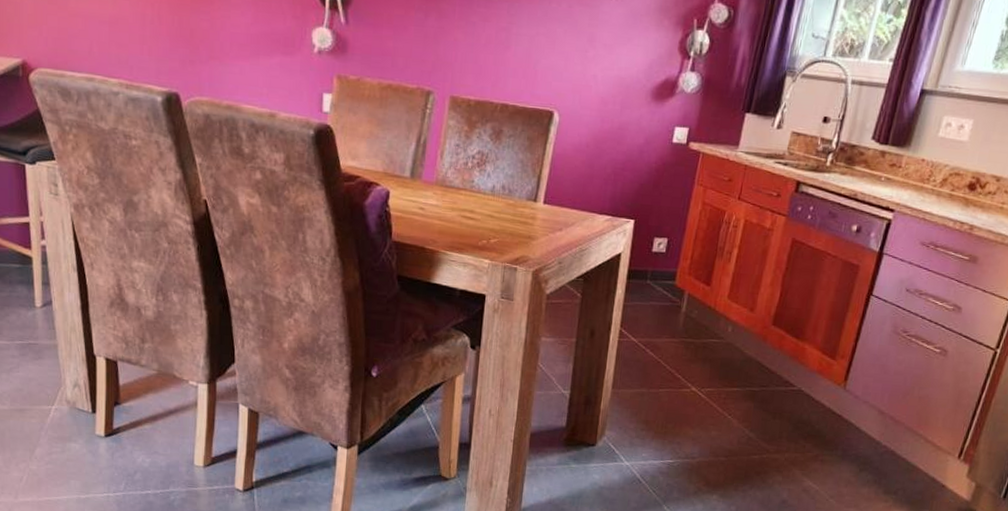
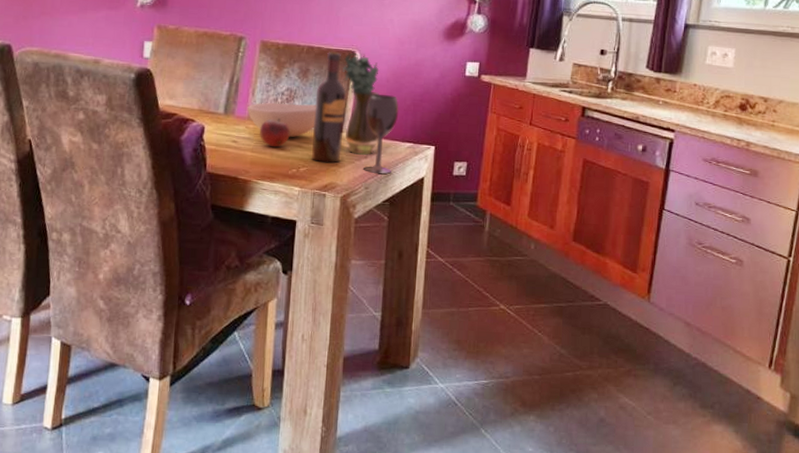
bowl: none [435,167,509,206] -> present [247,102,316,138]
fruit: none [448,184,481,216] -> present [259,118,290,147]
wine bottle: none [503,111,543,235] -> present [312,52,347,163]
vase: none [539,109,579,227] -> present [342,49,379,155]
wine glass: none [557,160,599,249] -> present [363,94,399,175]

